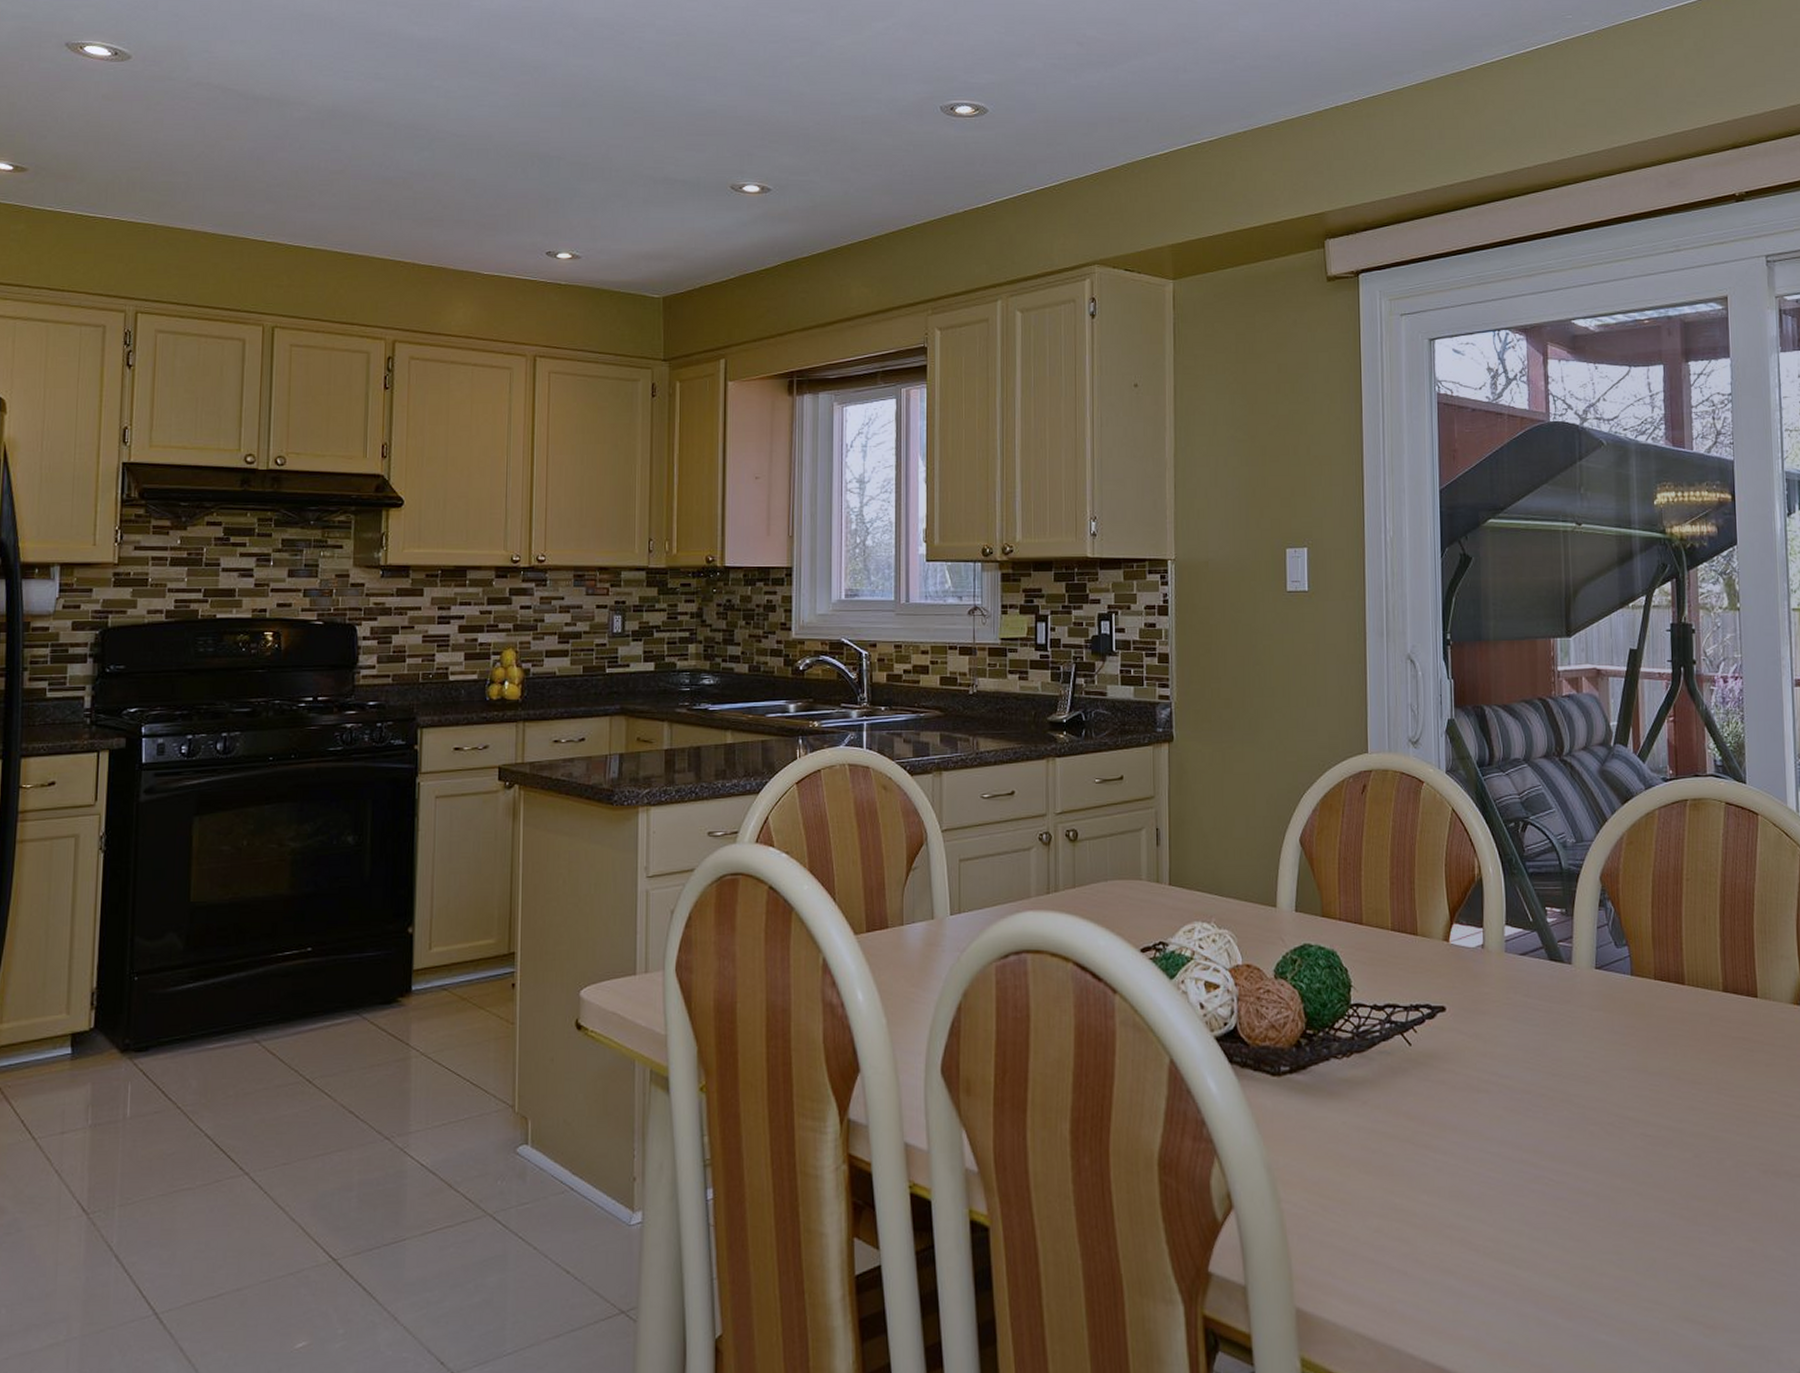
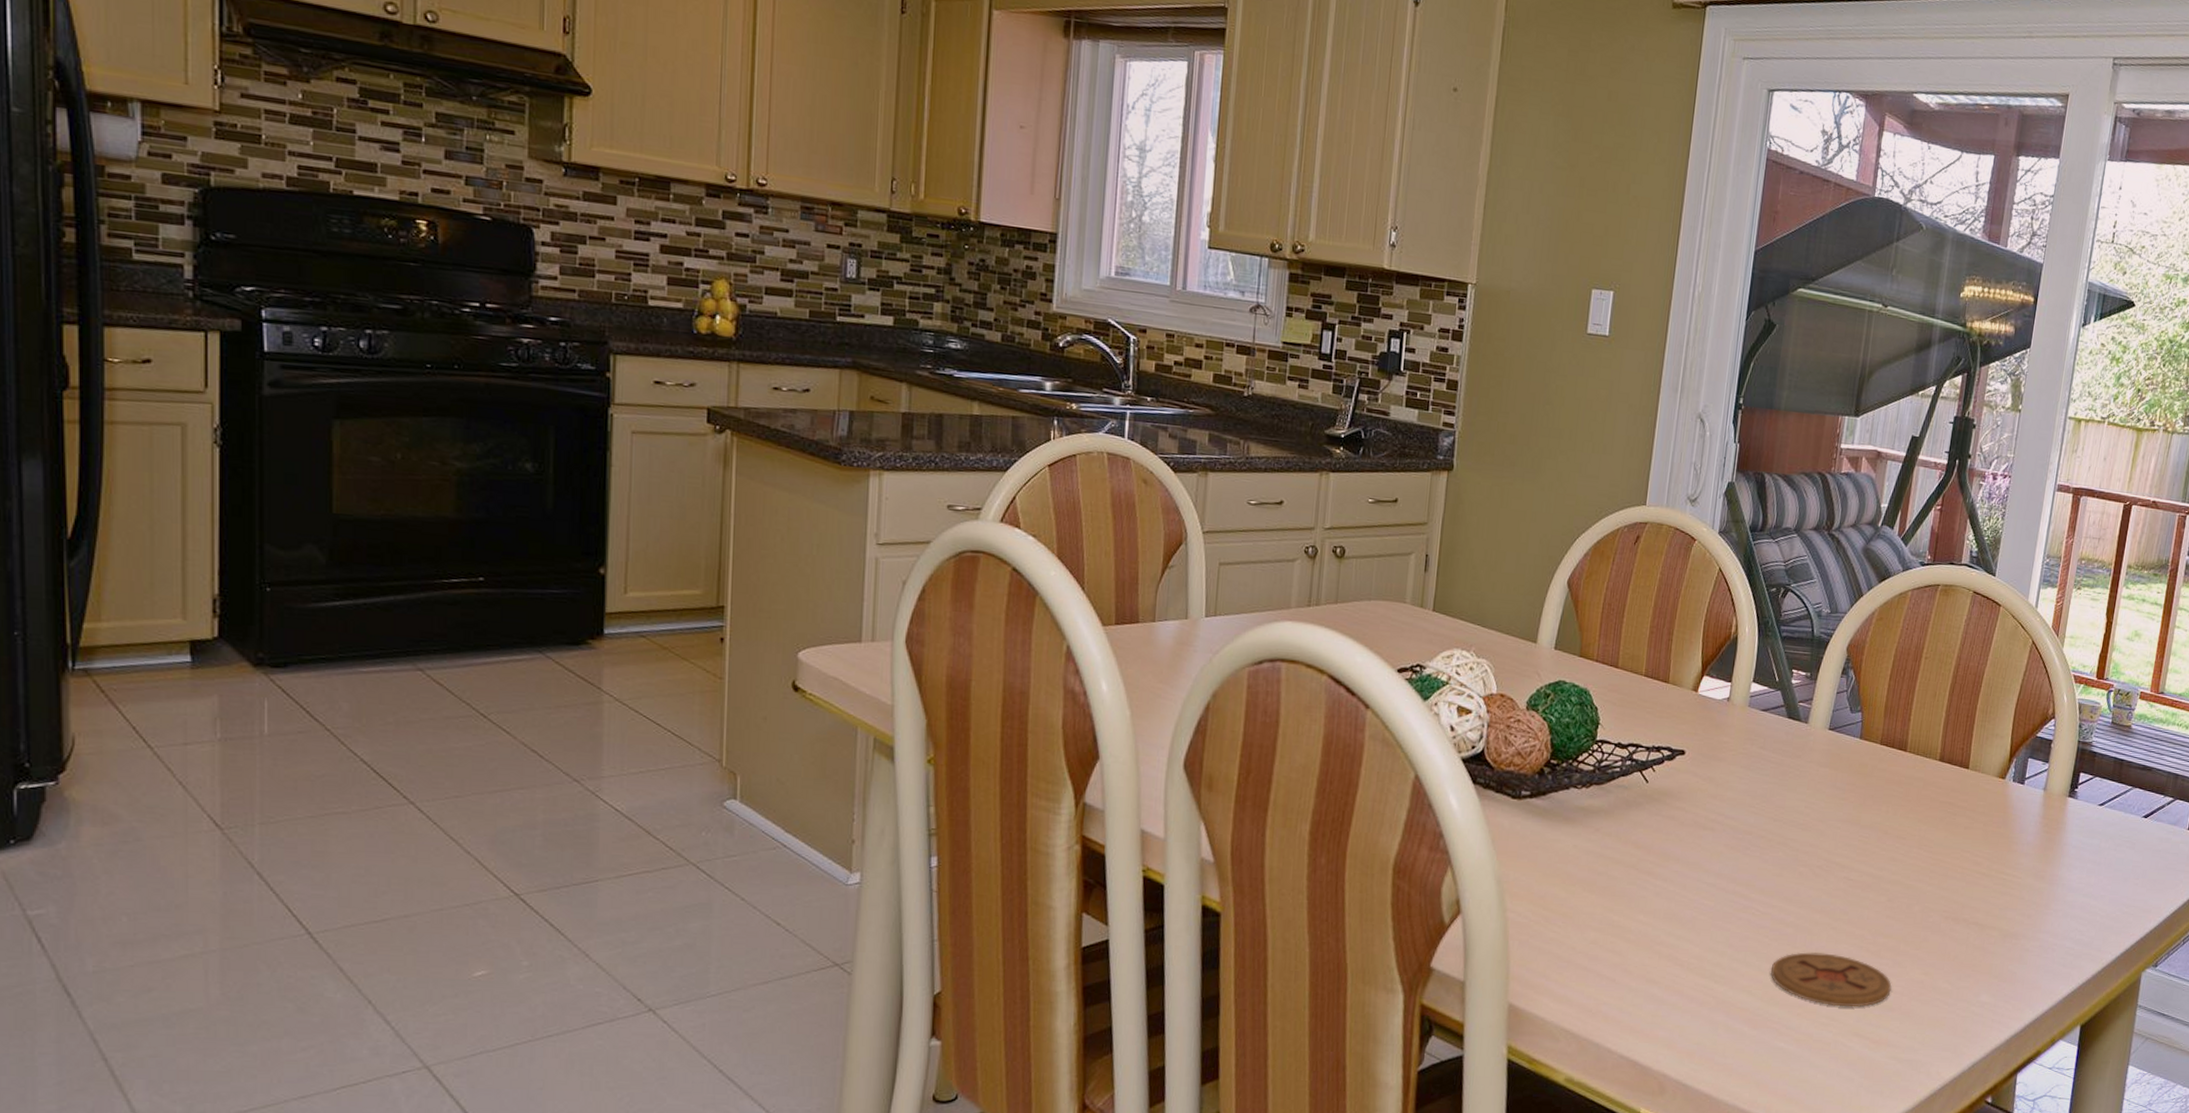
coaster: none [1576,1224,1717,1287] -> present [1770,952,1892,1008]

